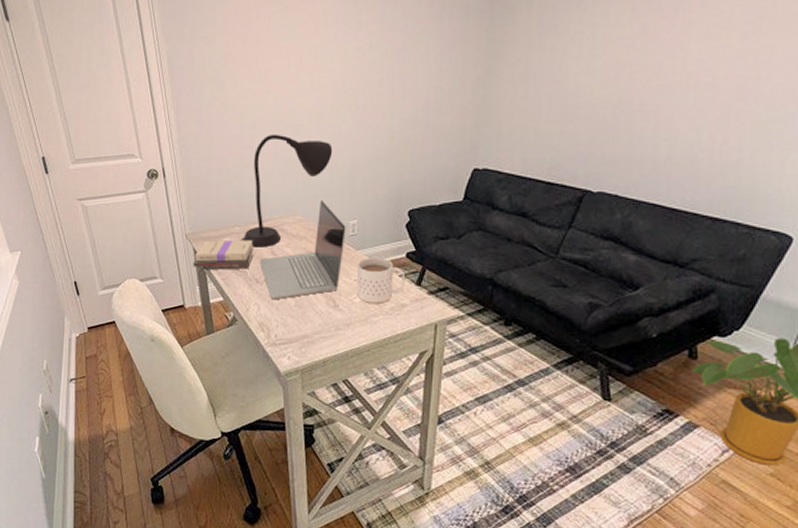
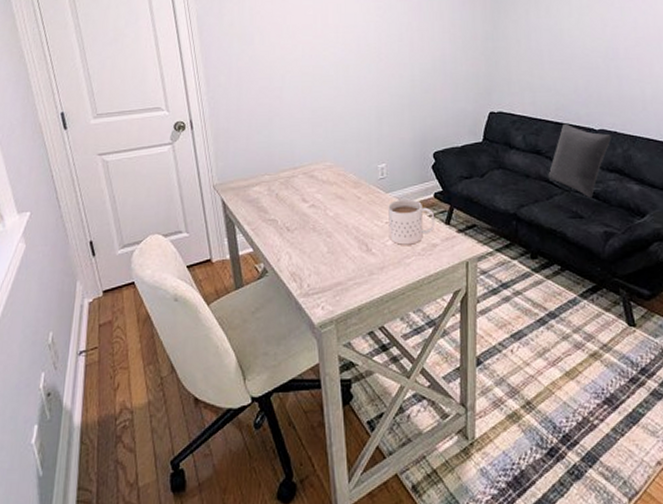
books: present [193,240,254,271] -> none [221,188,285,222]
desk lamp: present [241,134,333,248] -> none [271,84,359,195]
laptop: present [259,199,346,300] -> none [290,145,375,248]
pillow: none [531,184,611,267] -> present [547,123,611,198]

